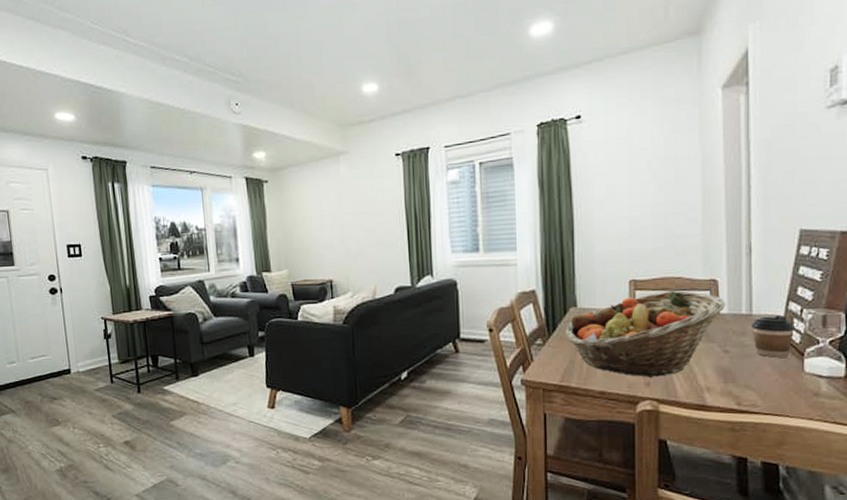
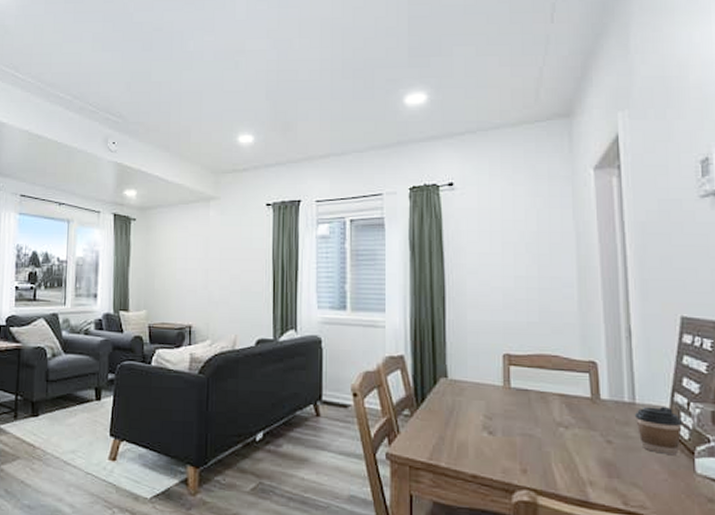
fruit basket: present [566,290,726,377] -> none [435,369,607,464]

